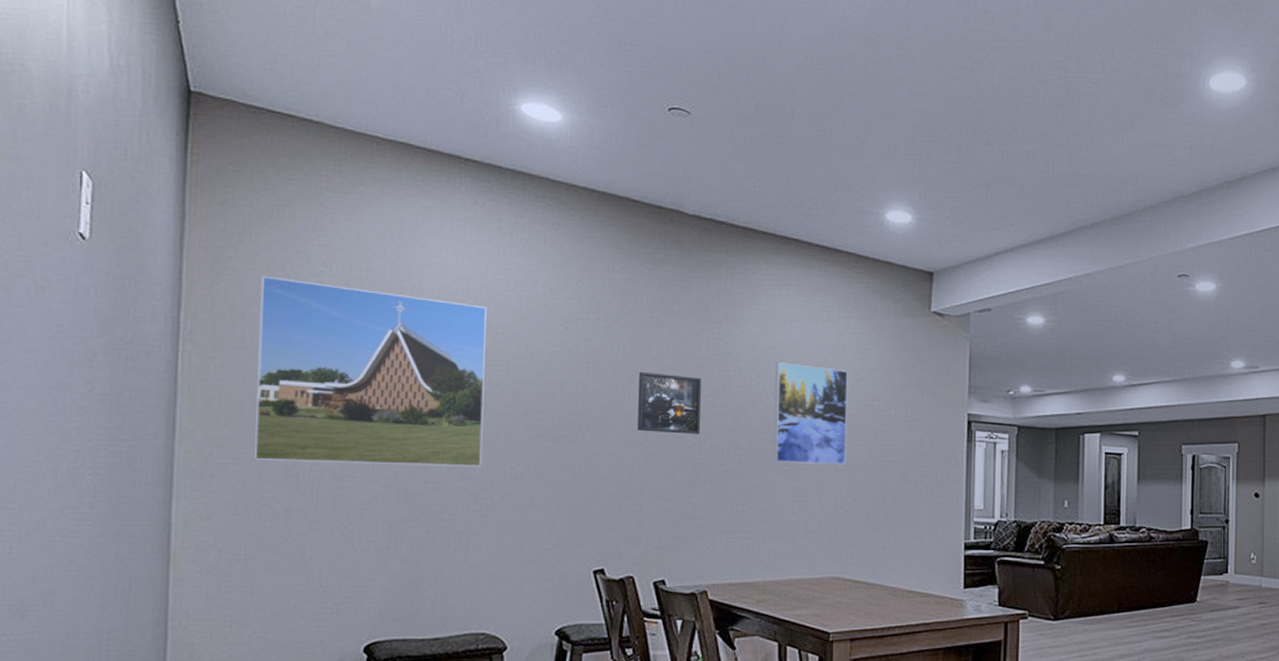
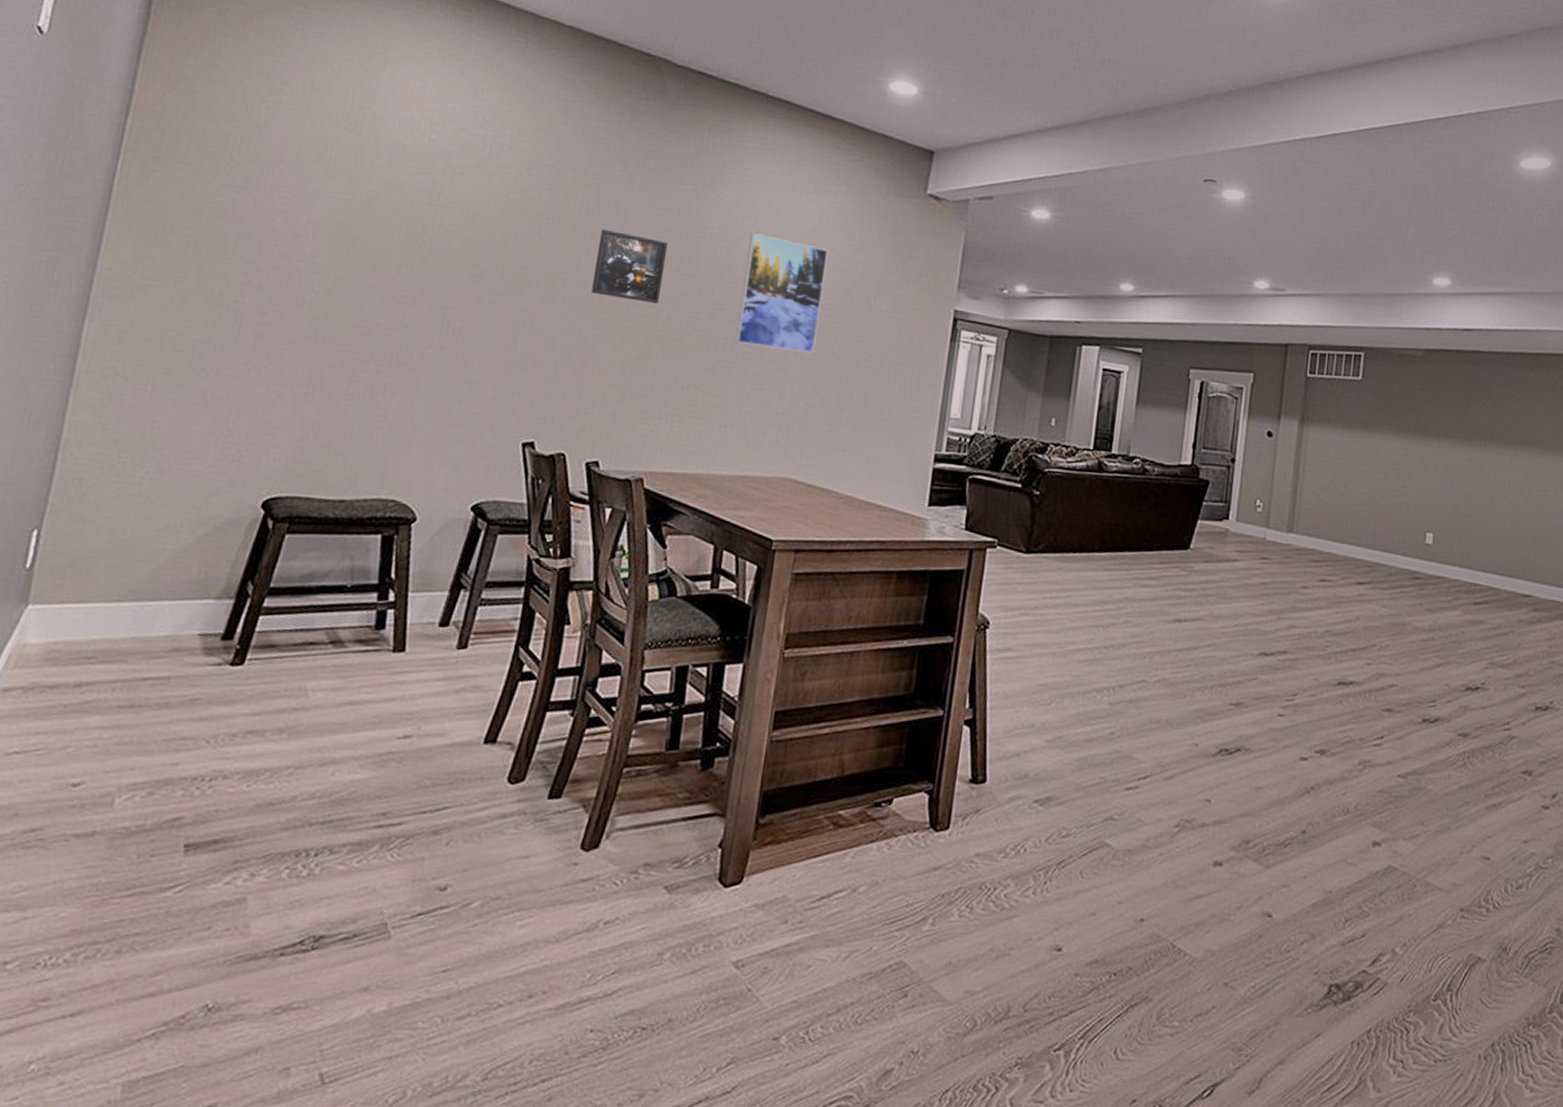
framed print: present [253,276,488,468] -> none [178,89,450,317]

